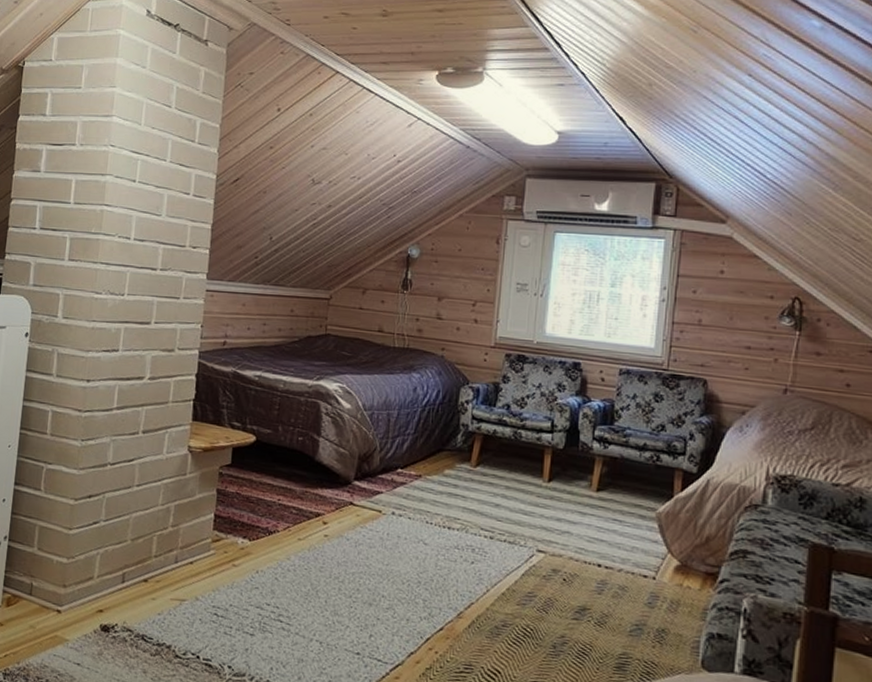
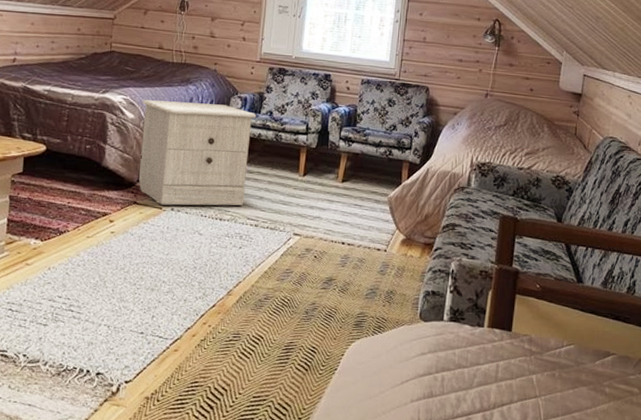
nightstand: none [355,388,491,513] -> present [138,100,257,206]

